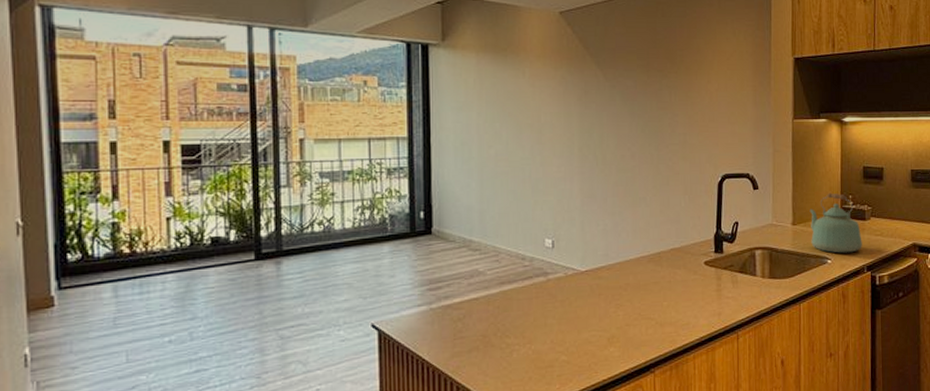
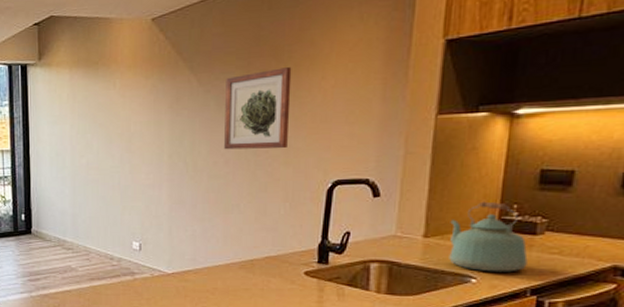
wall art: none [629,70,684,144] -> present [224,67,292,150]

